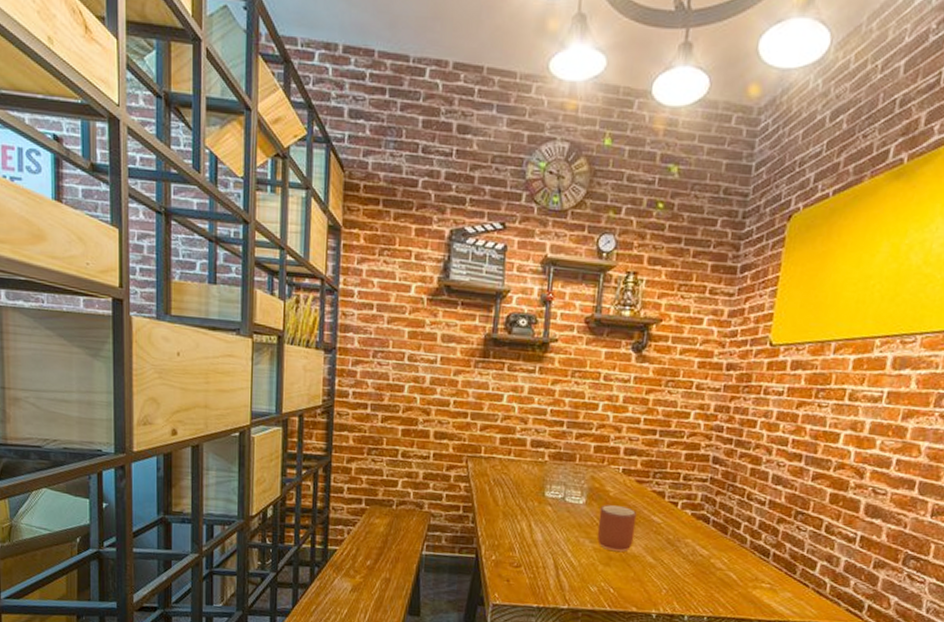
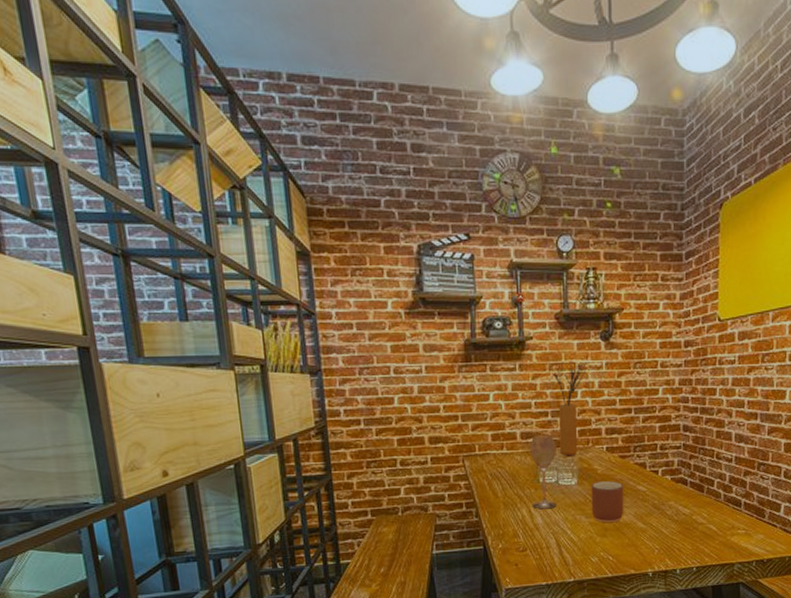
wineglass: none [534,444,568,526] -> present [529,434,556,509]
vase: none [571,370,613,473] -> present [555,361,587,456]

